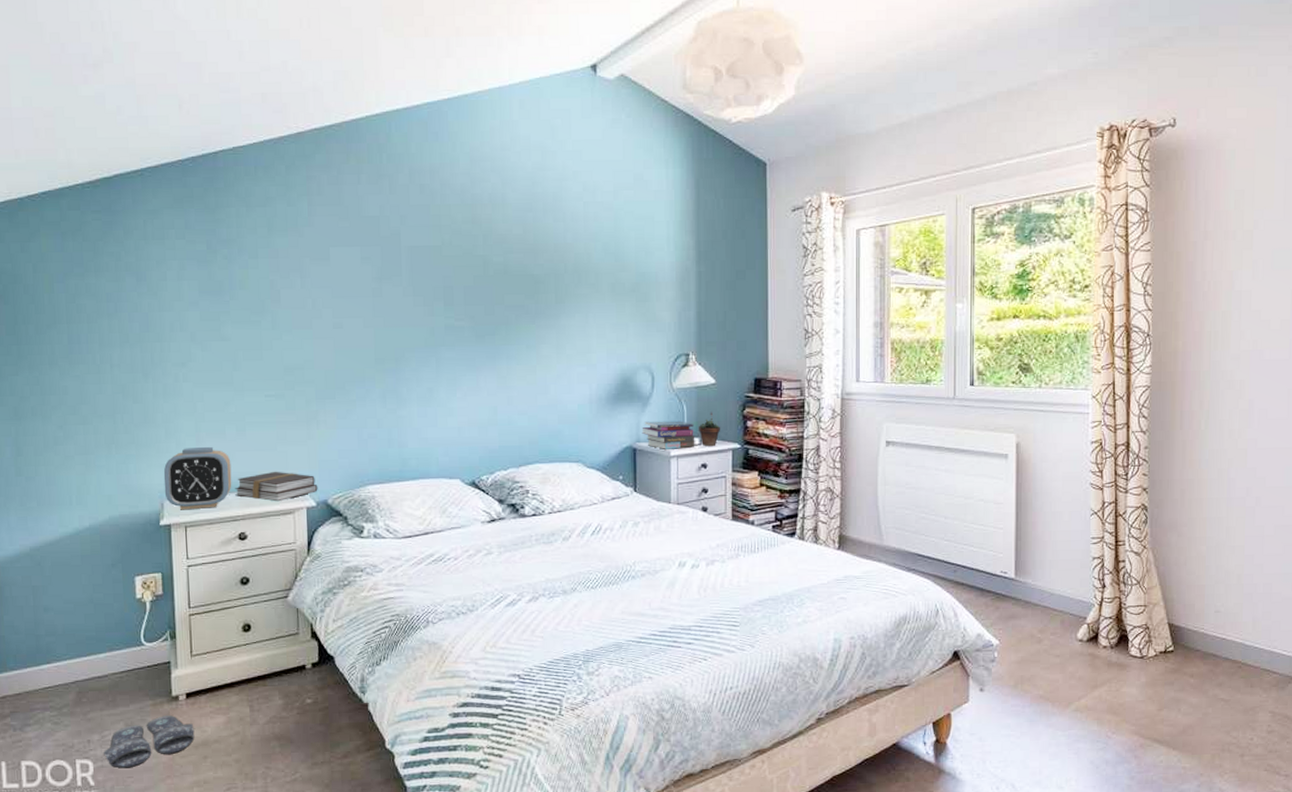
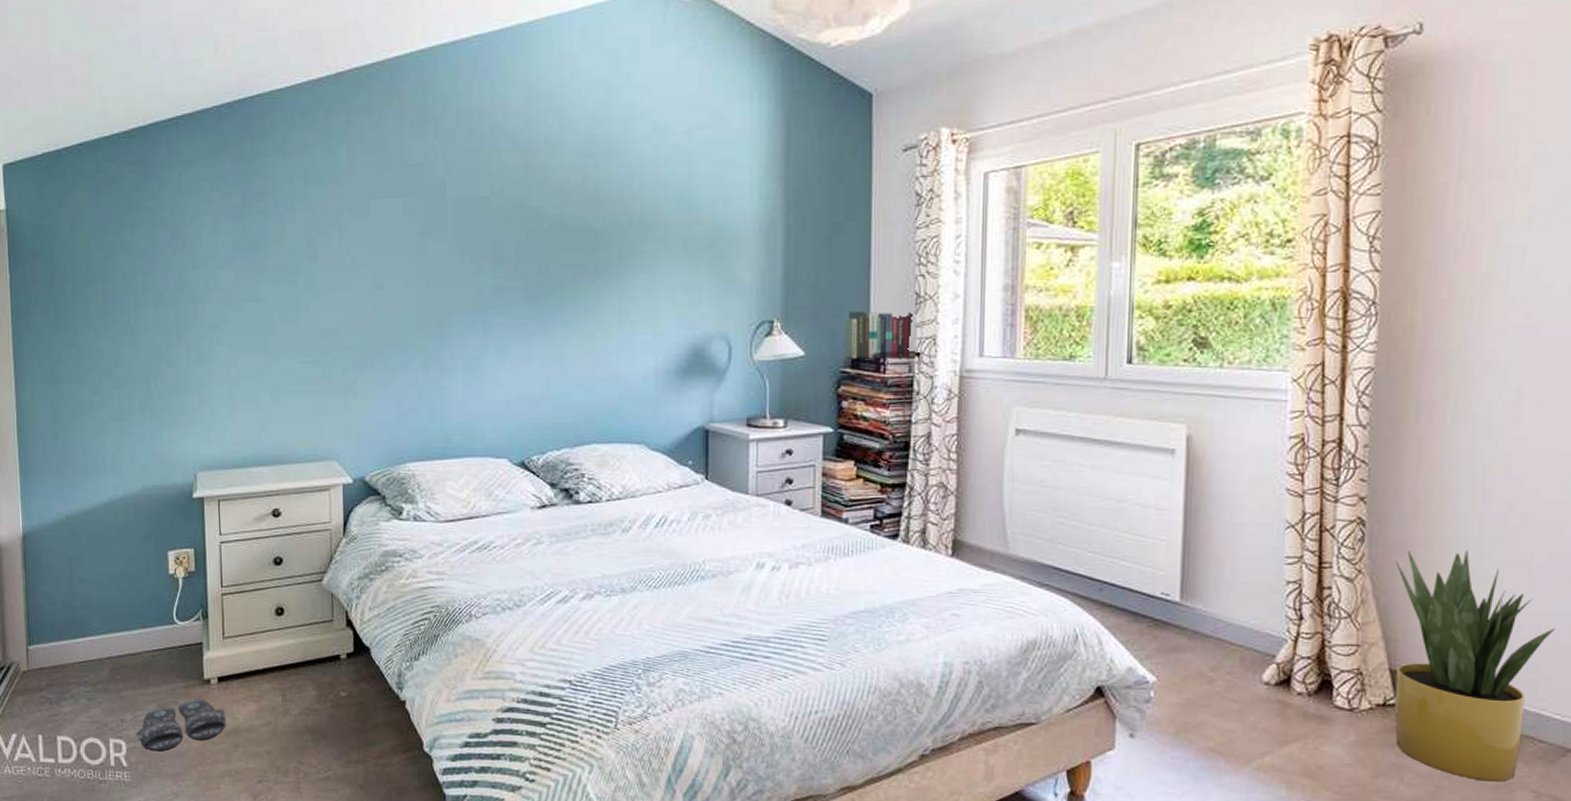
alarm clock: present [163,446,232,510] -> none [196,415,266,483]
book: present [235,471,318,502] -> none [269,443,355,477]
books: present [642,420,695,449] -> none [716,399,779,432]
succulent plant: present [699,411,720,447] -> none [784,388,809,430]
books: none [748,345,811,385] -> present [844,311,923,359]
planter: none [1169,526,1281,707] -> present [1394,550,1555,782]

